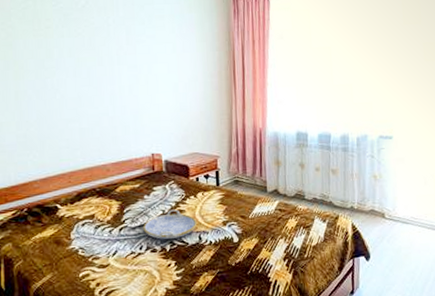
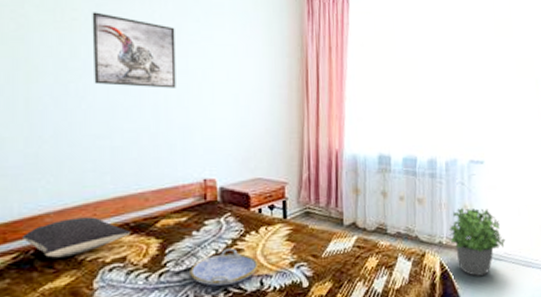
pillow: none [17,183,96,215] -> present [21,216,130,258]
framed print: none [61,20,128,81] -> present [92,12,176,88]
potted plant: none [360,178,412,237] -> present [449,208,506,276]

